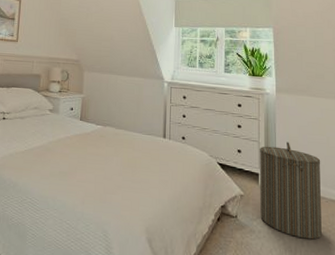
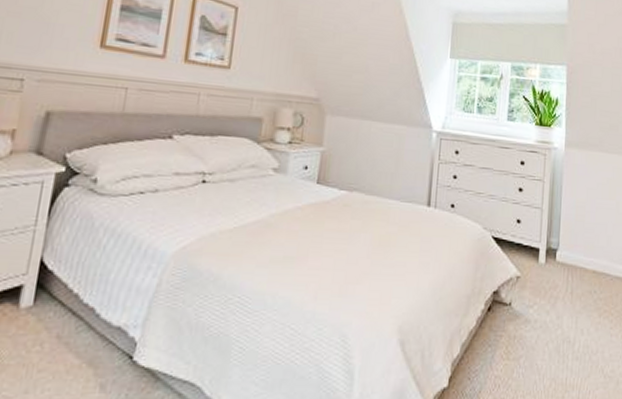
laundry hamper: present [259,142,322,240] -> none [538,208,608,326]

